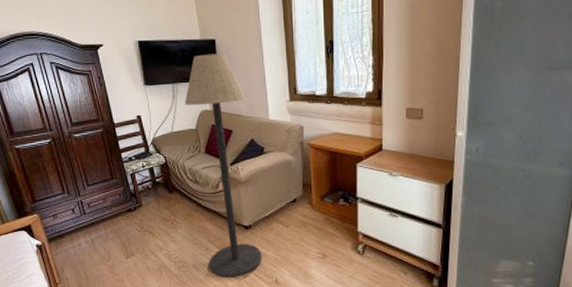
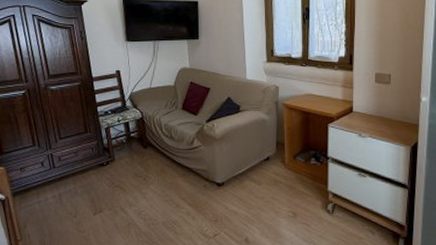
floor lamp: present [184,53,262,279] -> none [164,14,234,237]

